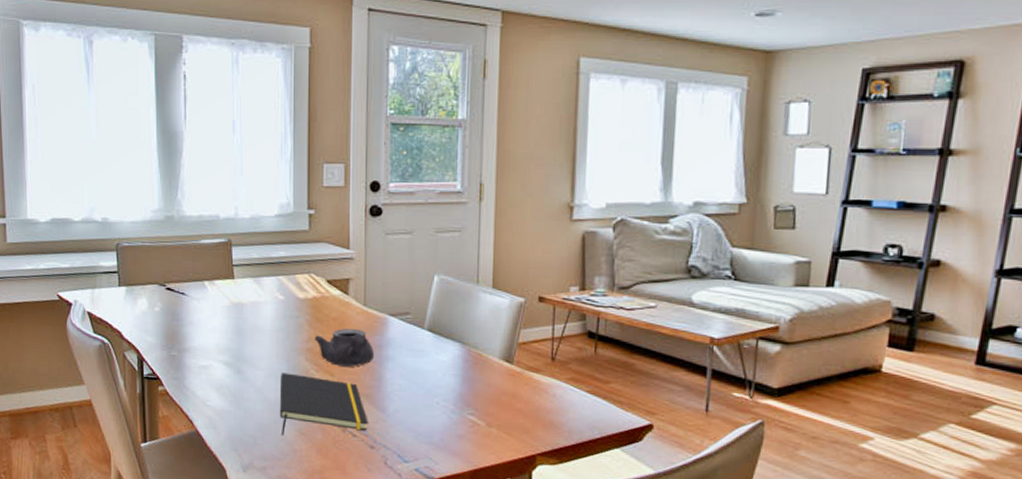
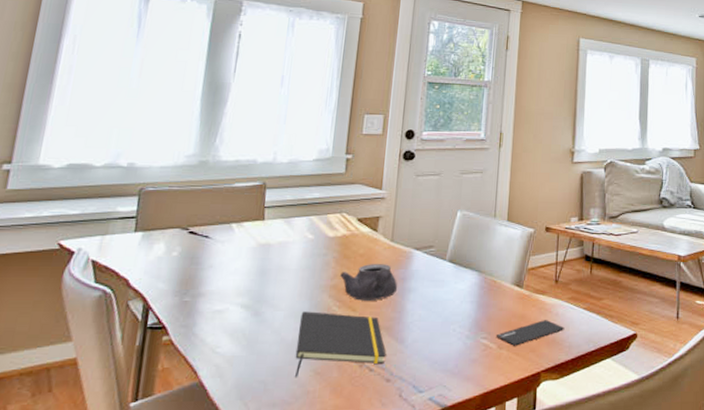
smartphone: none [484,400,564,426] -> present [495,320,565,346]

